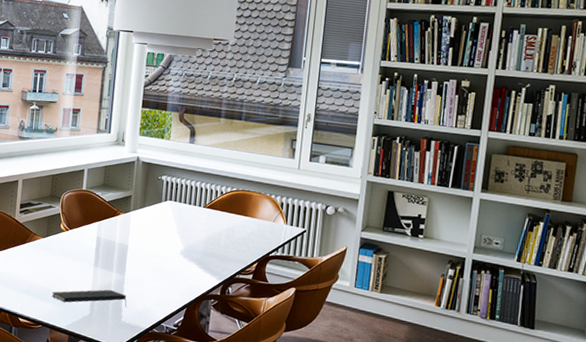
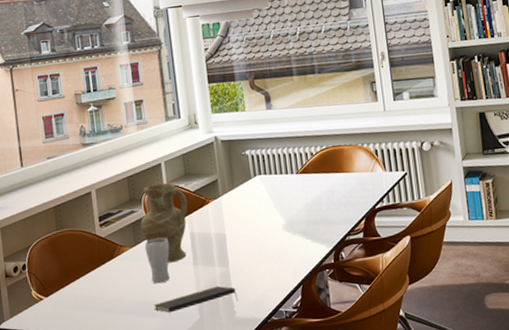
drinking glass: none [54,234,77,275] -> present [144,237,170,284]
vase: none [55,187,101,260] -> present [140,182,188,263]

